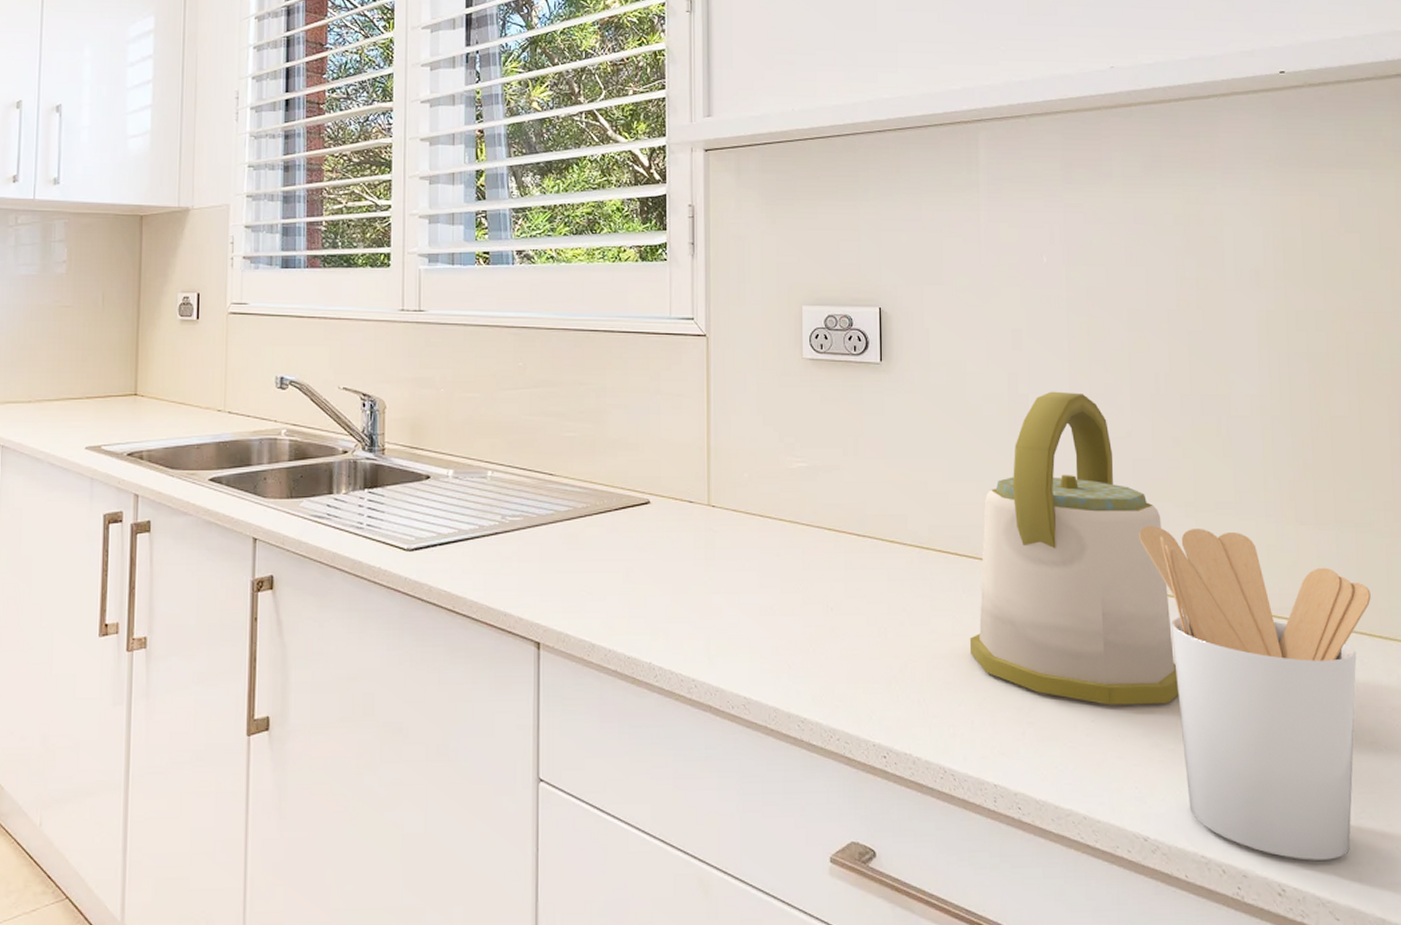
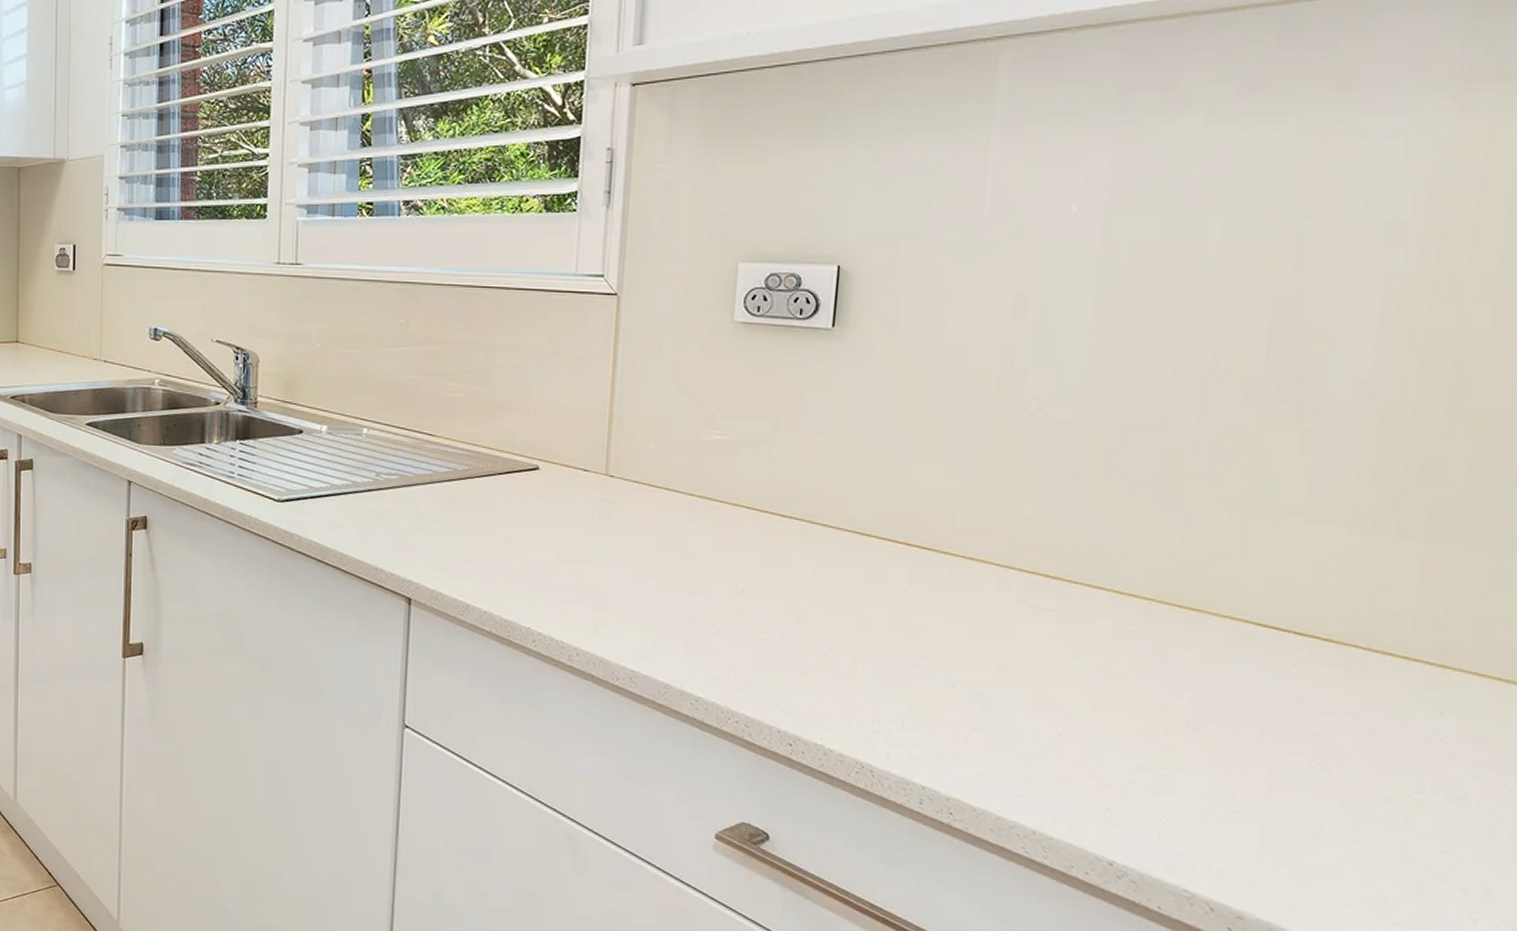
kettle: present [969,391,1179,705] -> none [909,367,1193,726]
utensil holder: present [1139,525,1371,861] -> none [1157,527,1496,917]

